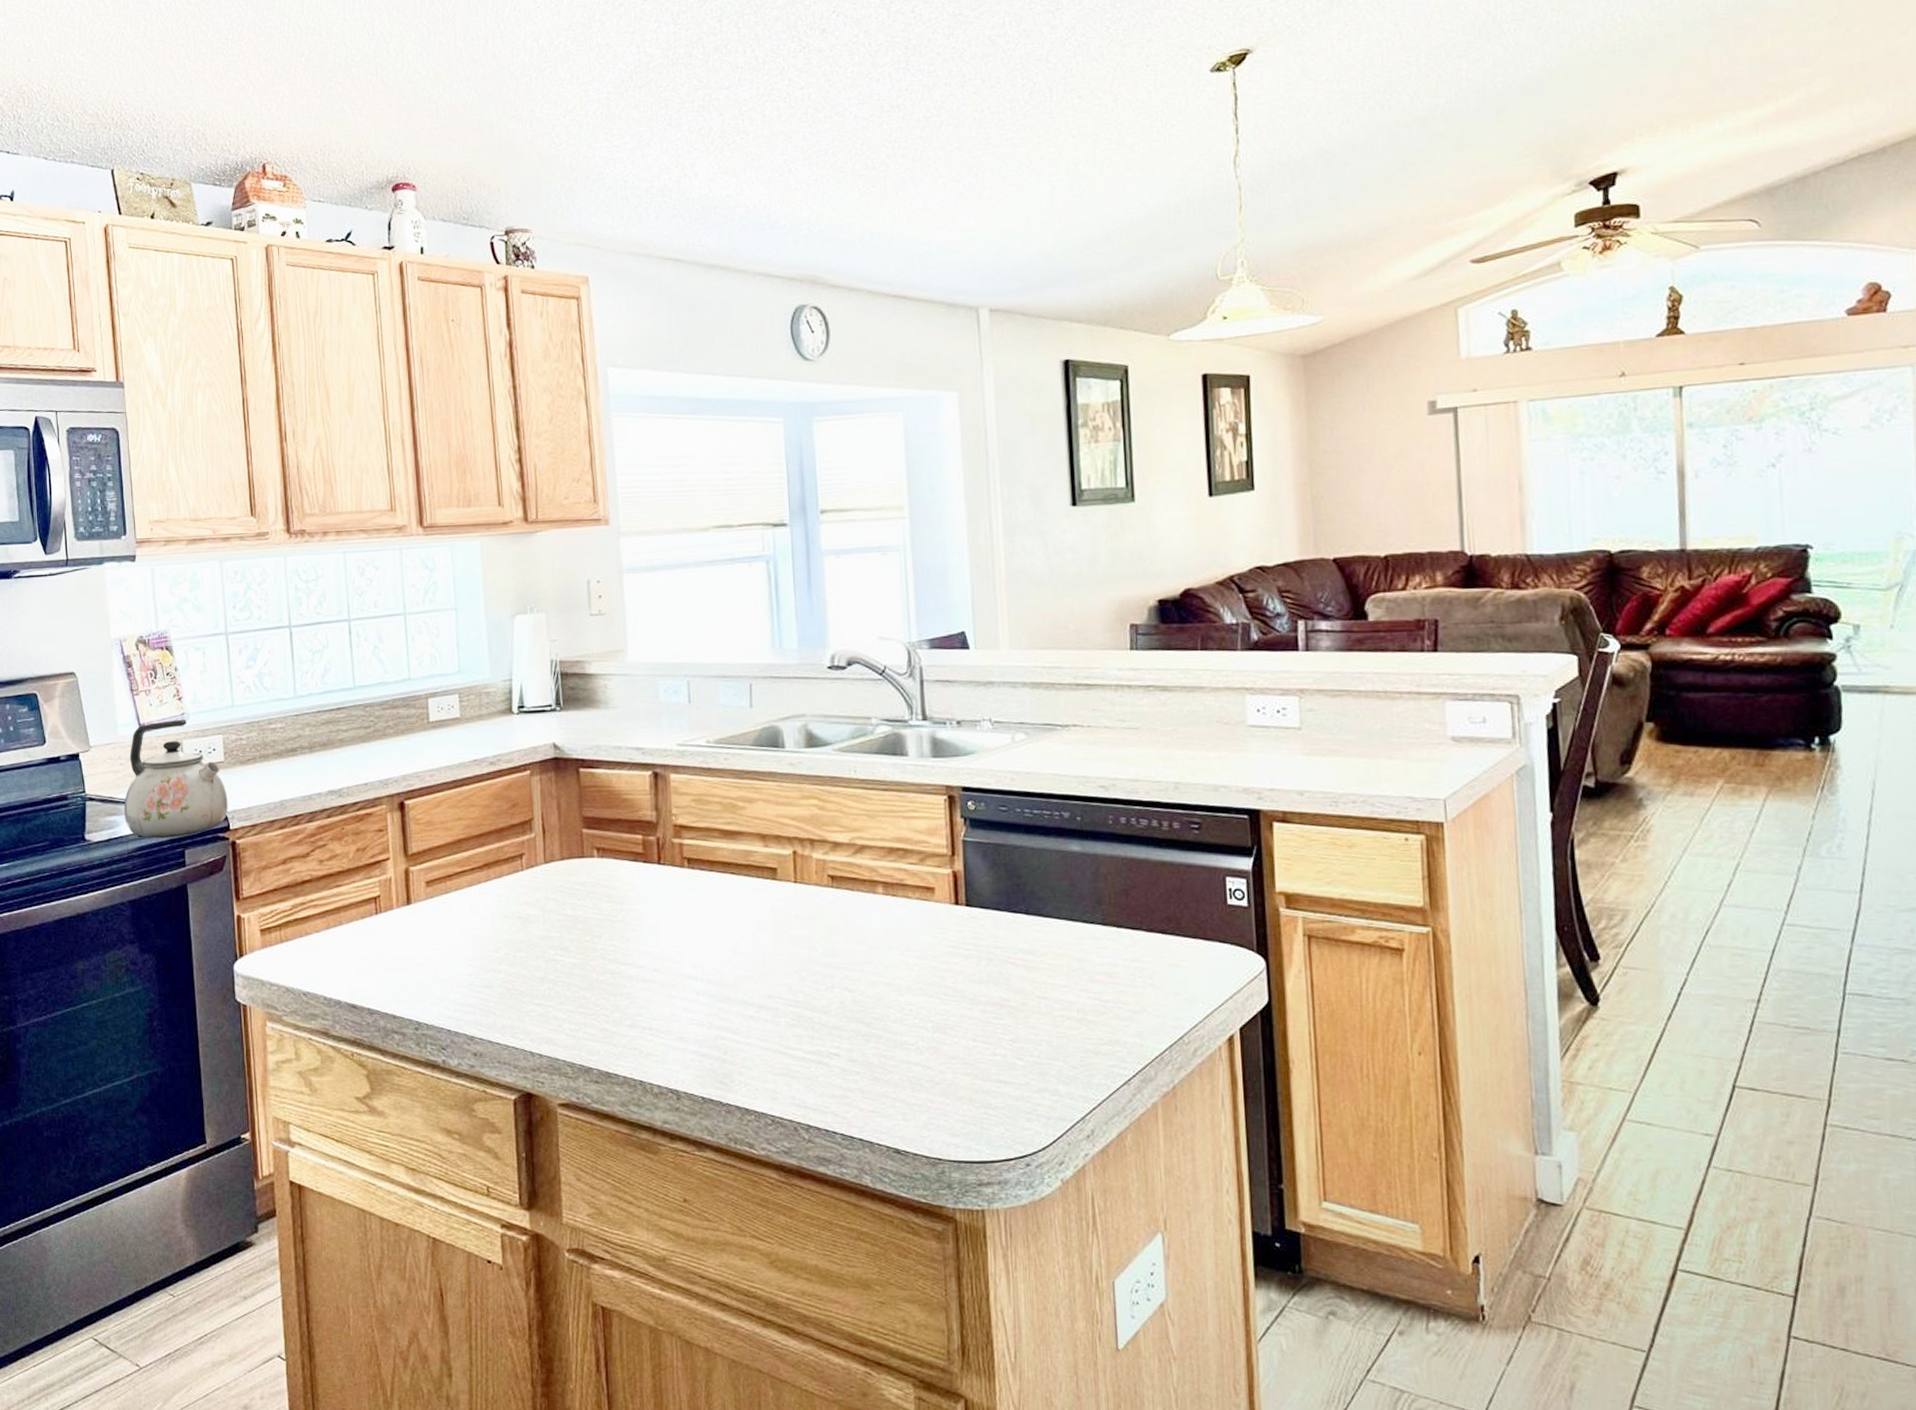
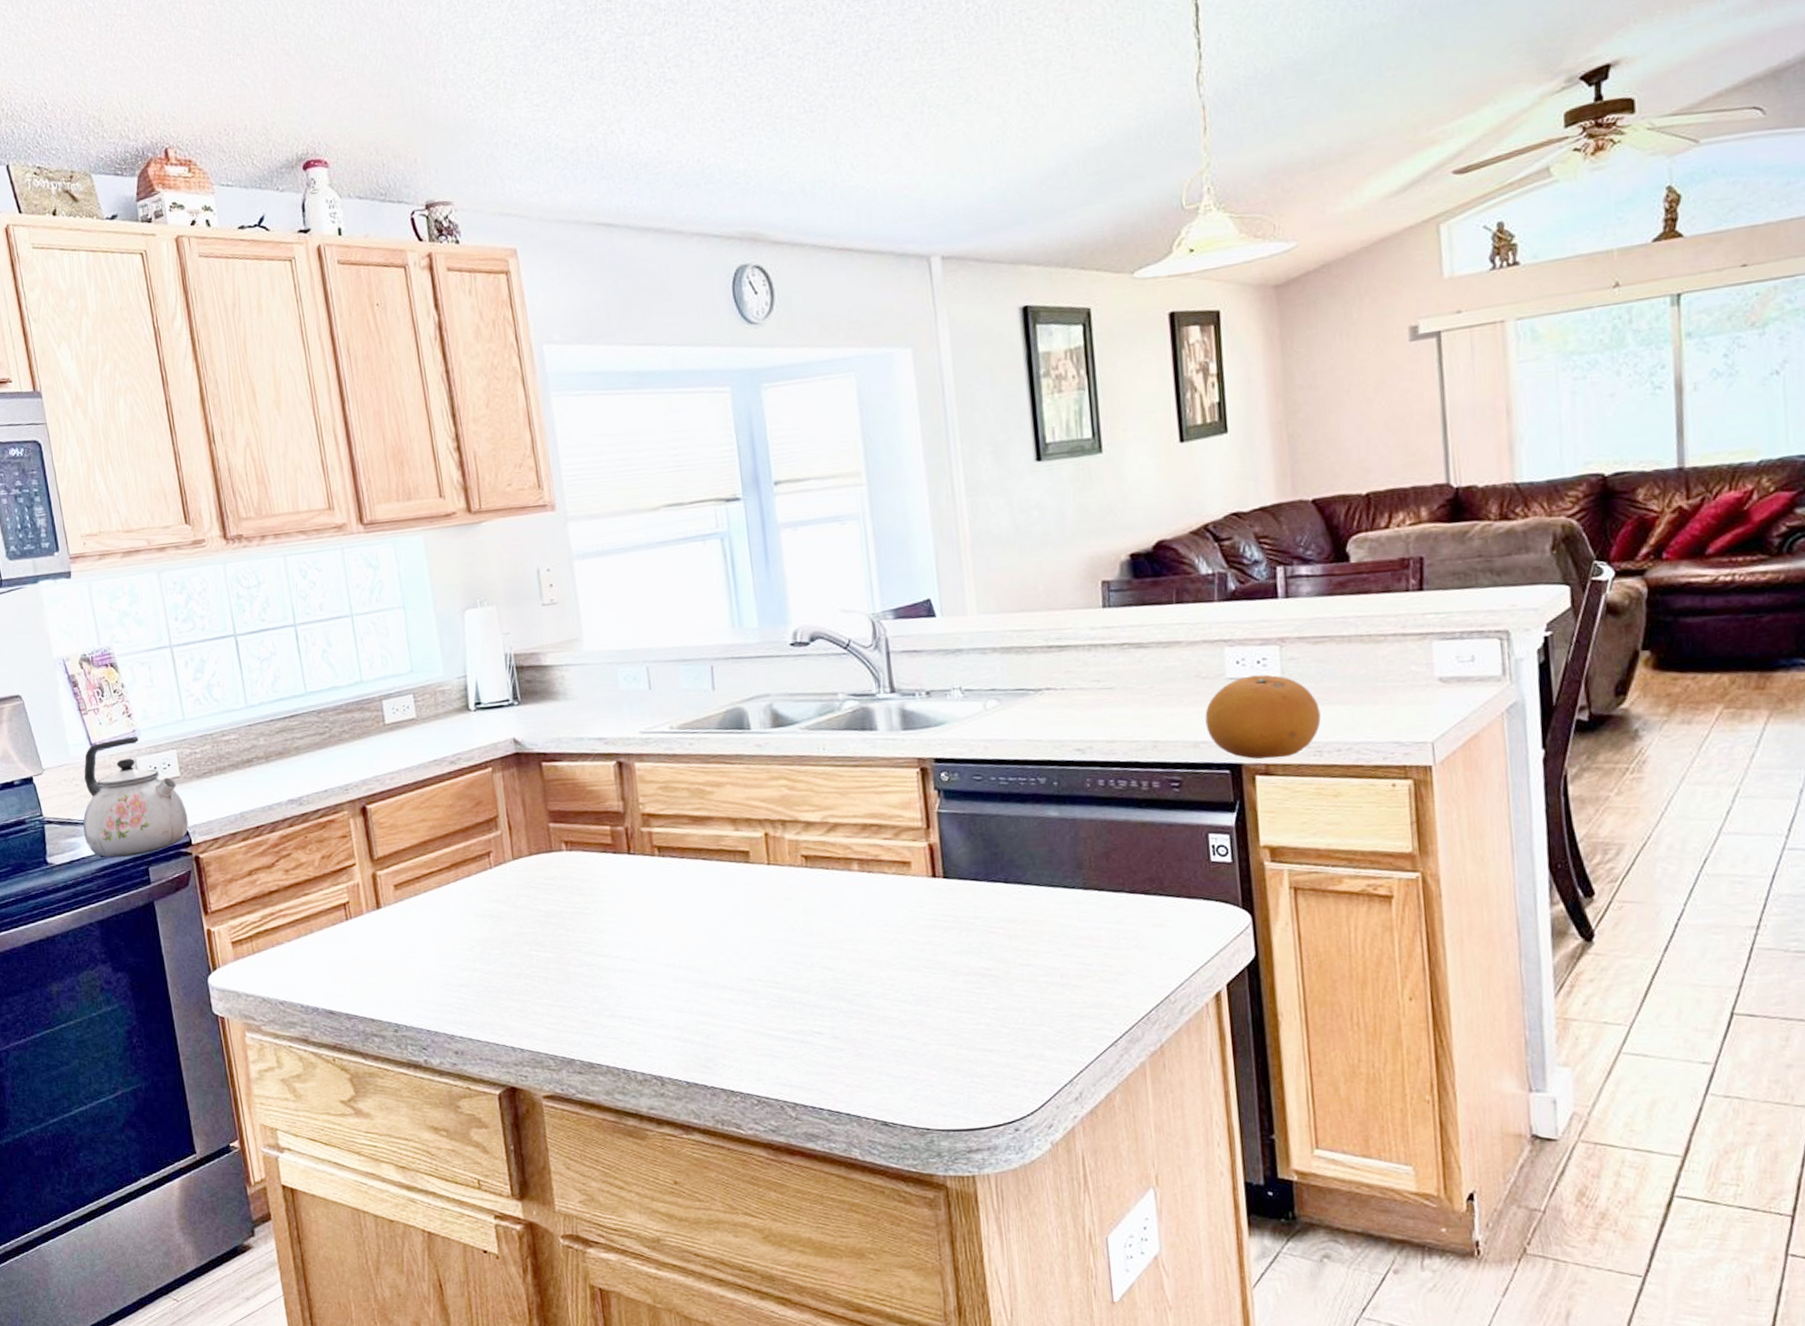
fruit: none [1225,724,1337,806] -> present [1205,674,1321,759]

